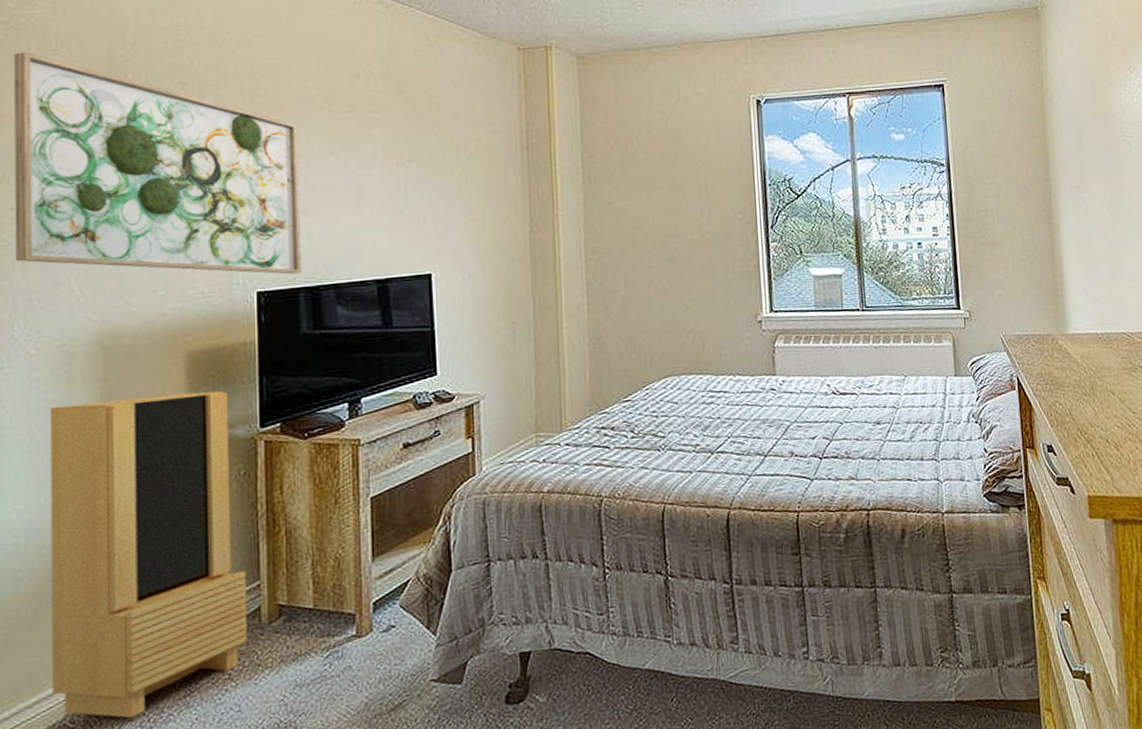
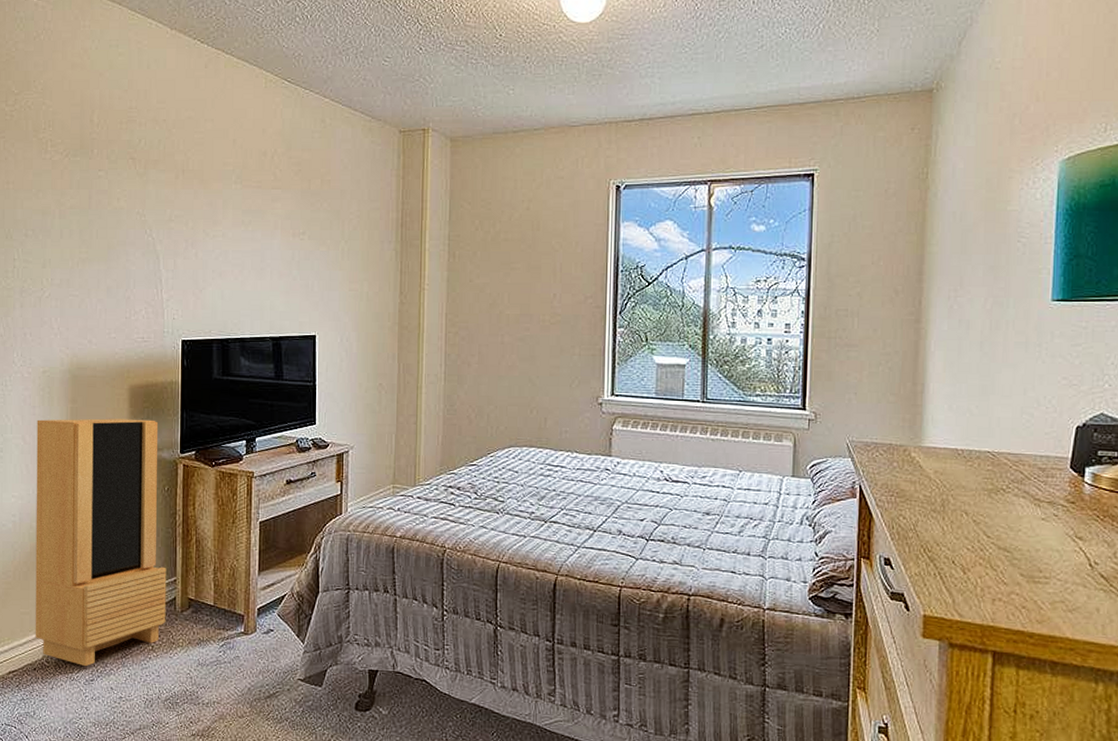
wall art: present [14,52,301,275] -> none [16,130,217,328]

